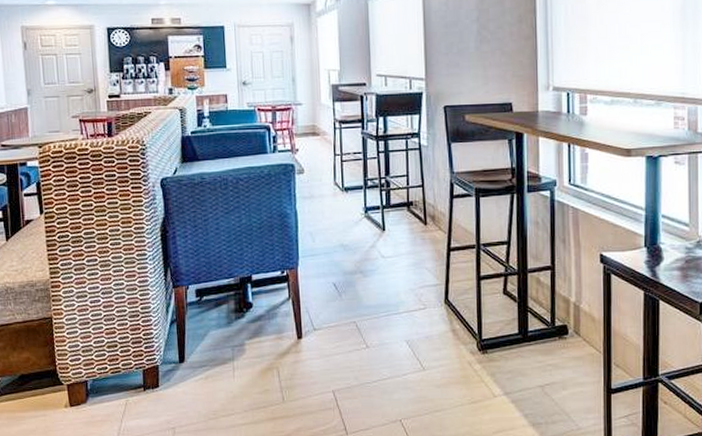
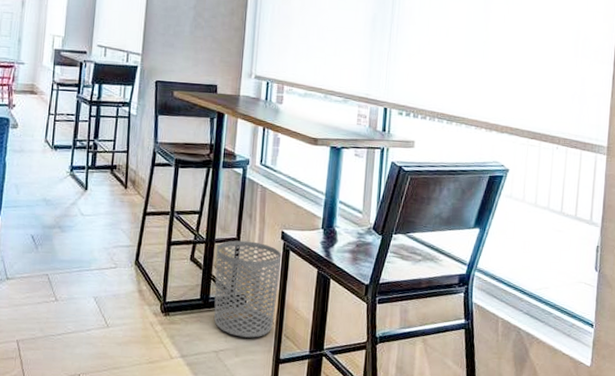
waste bin: none [530,268,603,369] -> present [214,240,282,338]

